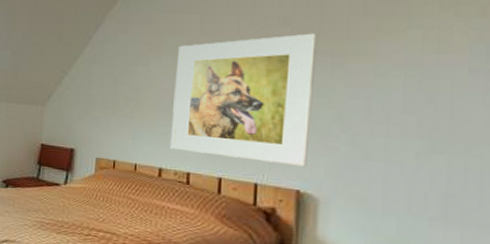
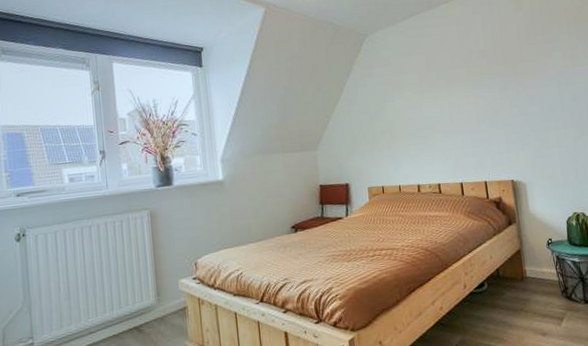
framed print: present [170,33,318,167] -> none [414,61,515,167]

